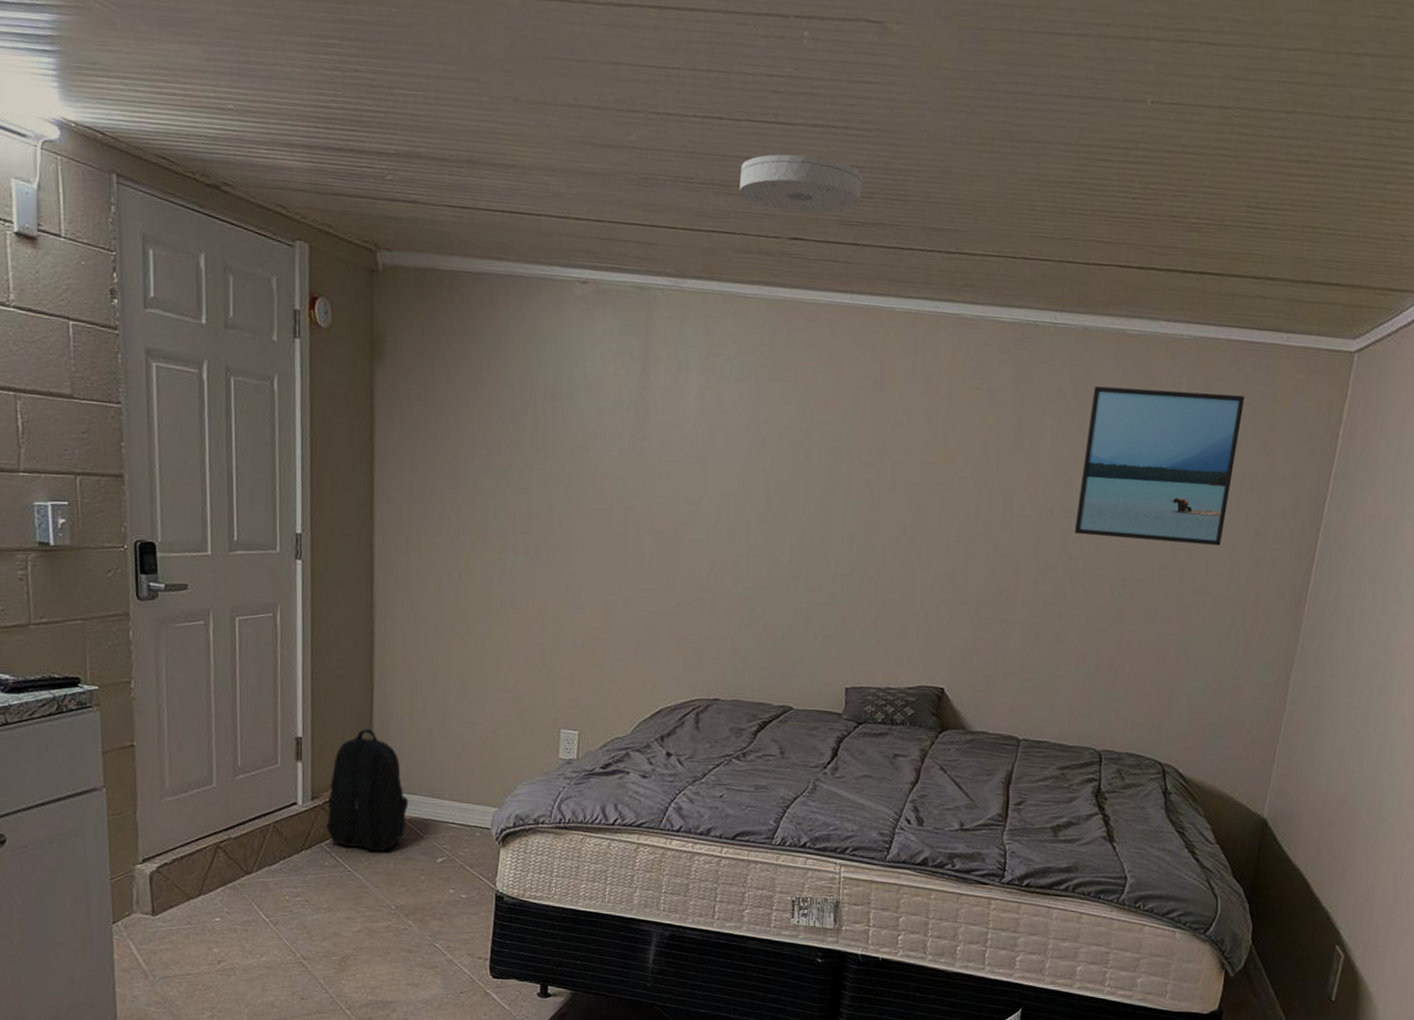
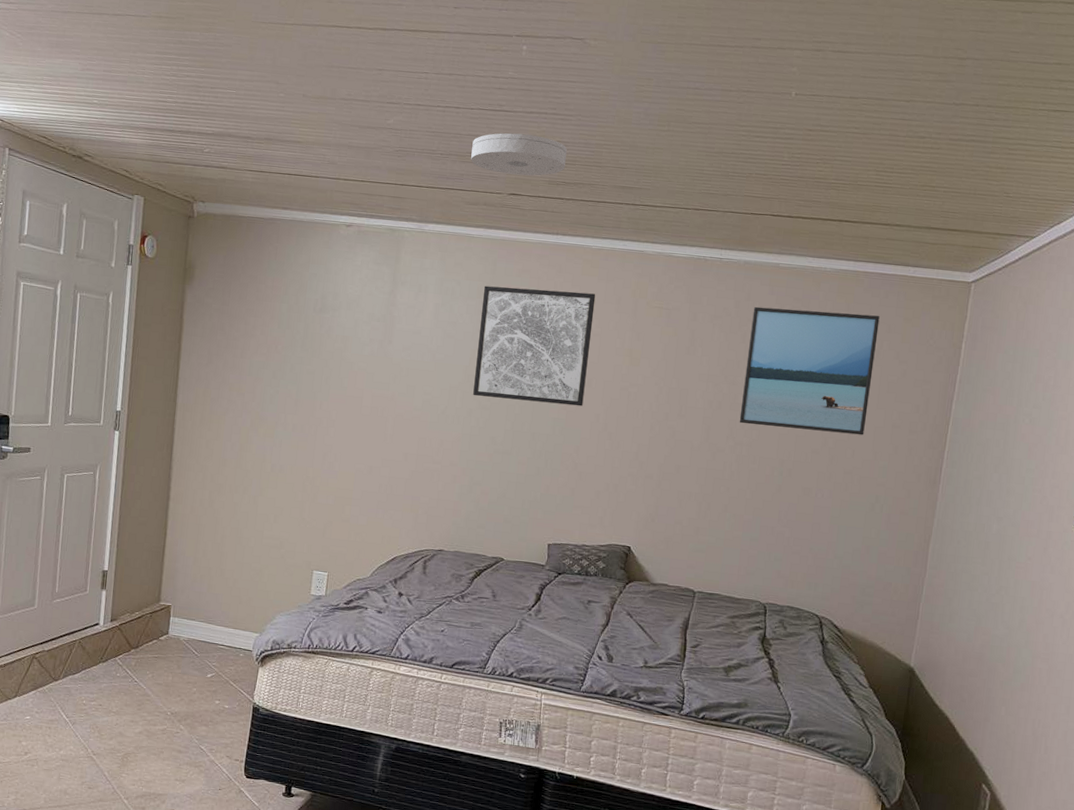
backpack: present [325,729,409,852] -> none [120,565,188,667]
wall art: none [750,362,901,517] -> present [473,285,596,407]

